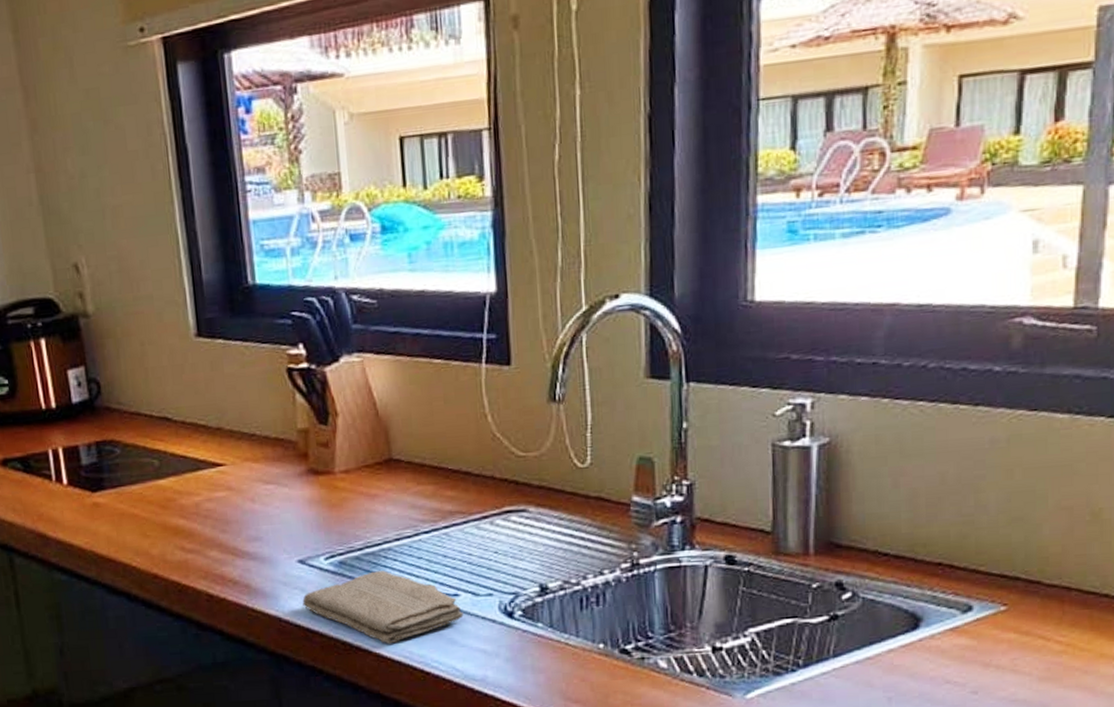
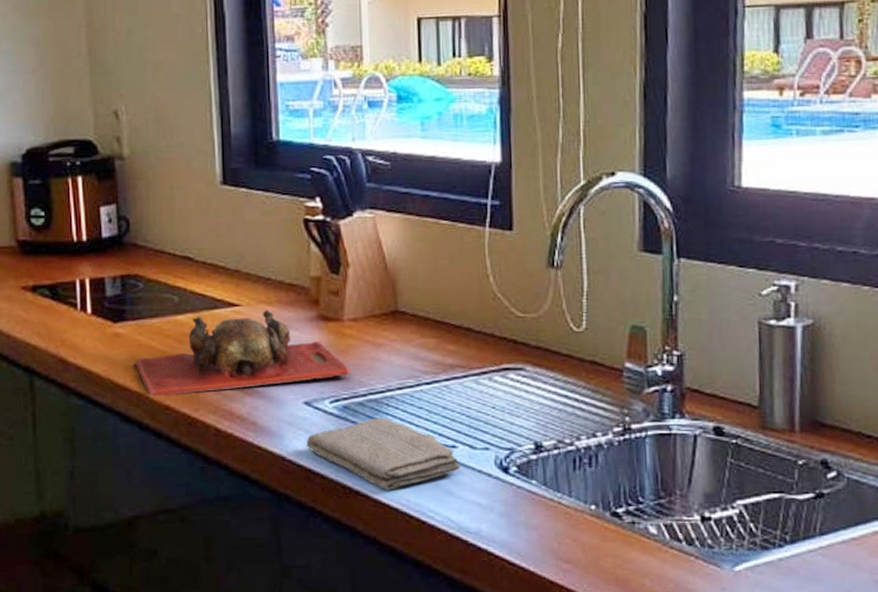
cutting board: none [117,467,346,566] -> present [134,310,352,397]

